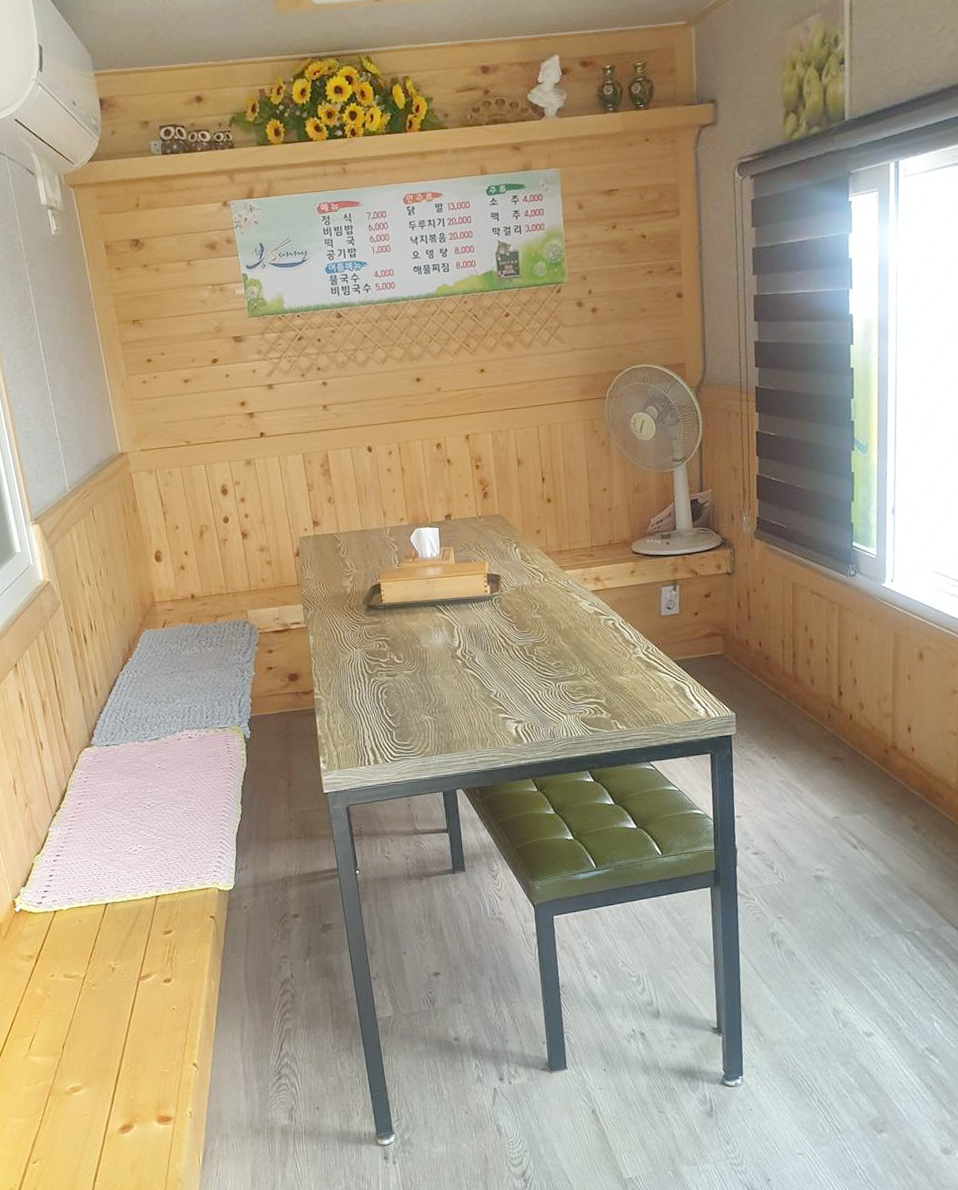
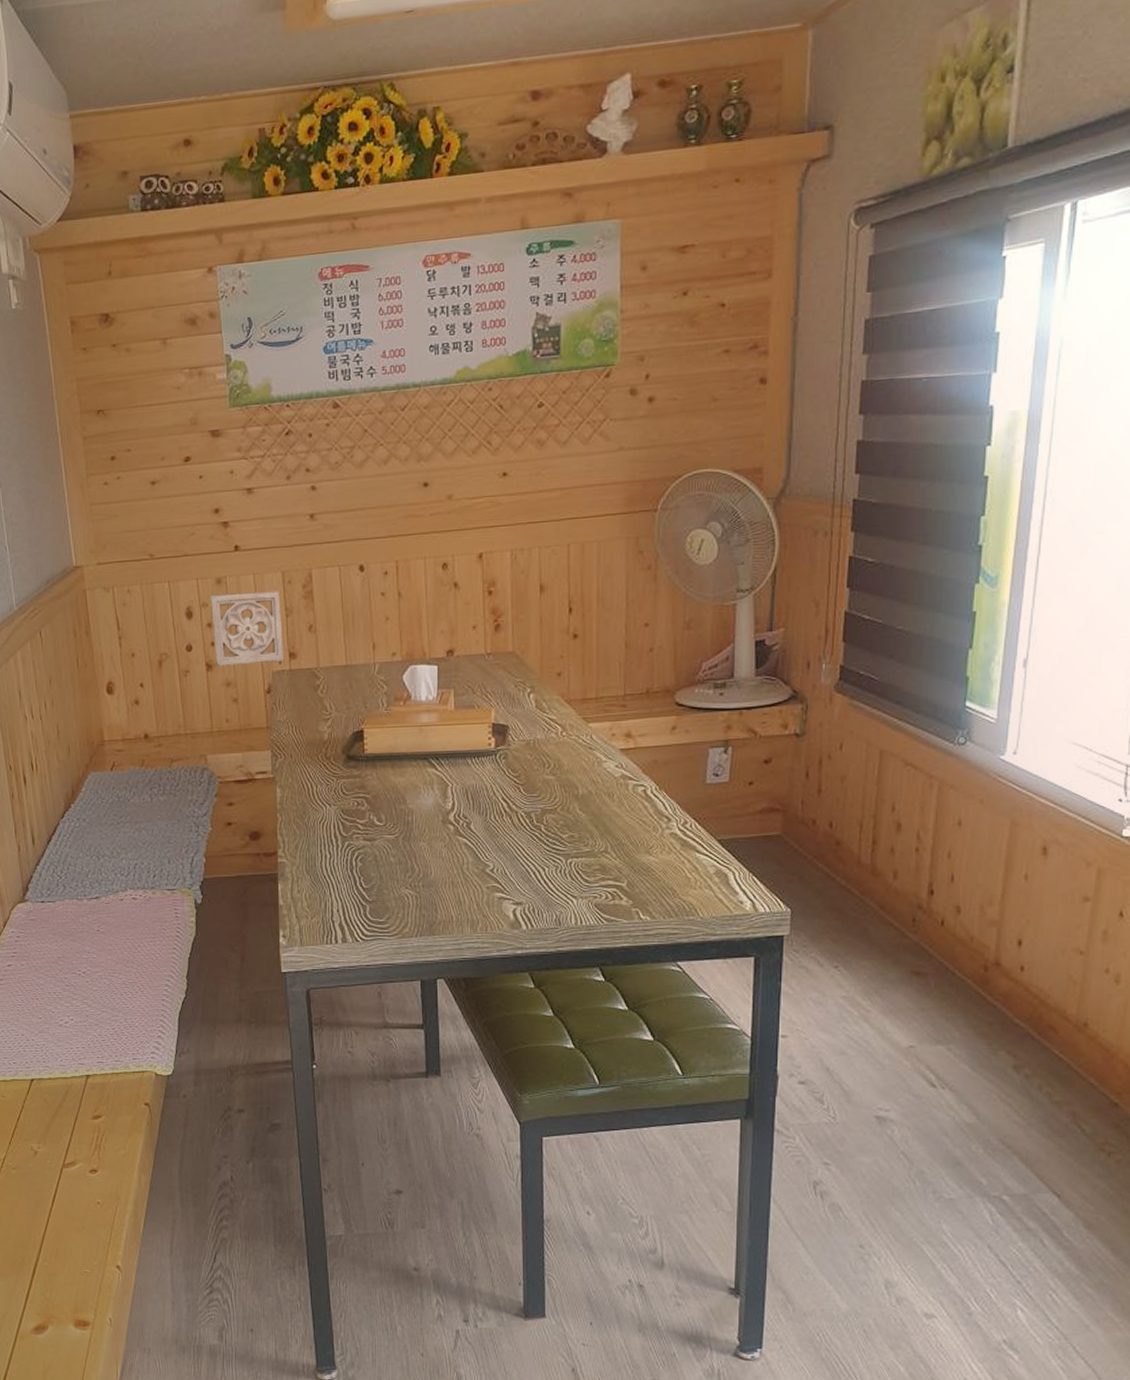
wall ornament: none [242,468,309,535] -> present [211,589,285,667]

